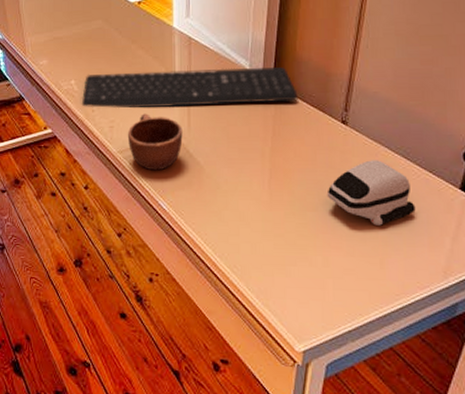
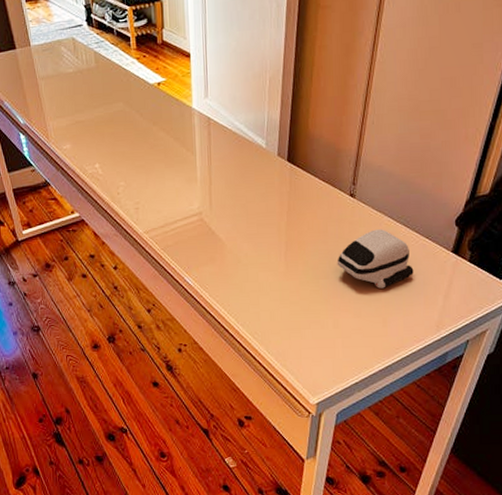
keyboard: present [81,67,298,109] -> none [106,145,311,191]
mug: present [127,113,183,171] -> none [152,194,205,249]

